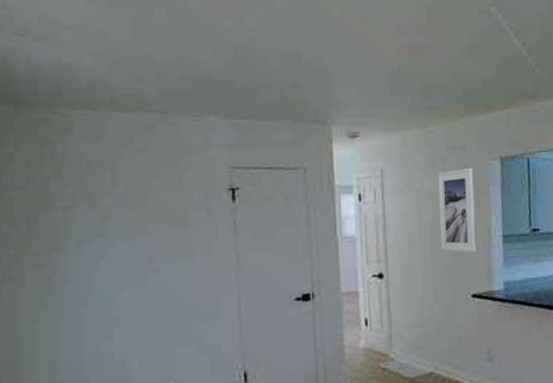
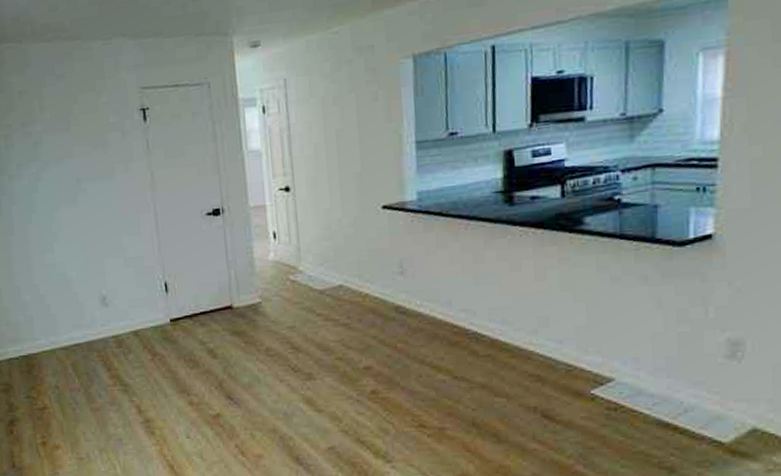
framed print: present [438,168,476,252] -> none [344,70,386,162]

